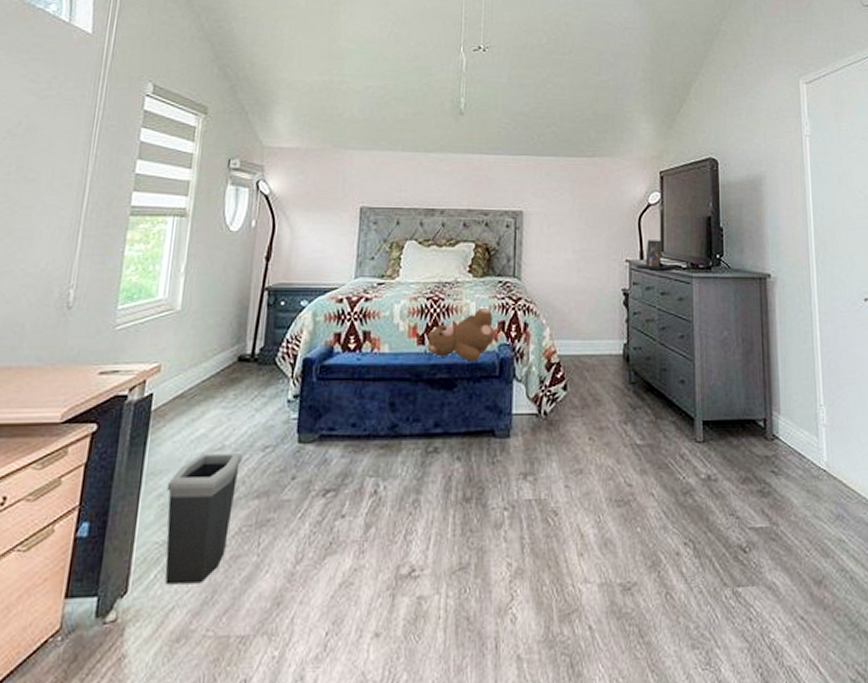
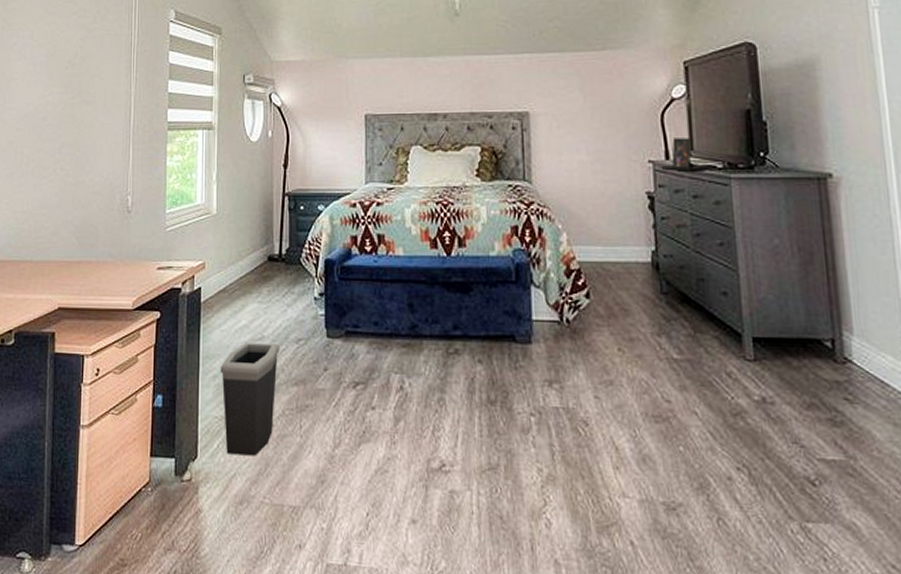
teddy bear: present [427,308,494,362] -> none [440,213,508,266]

